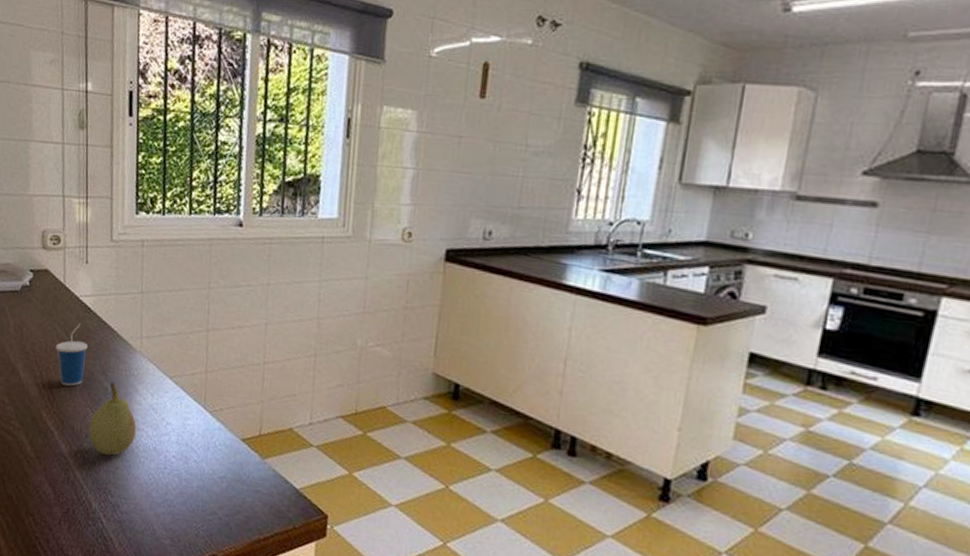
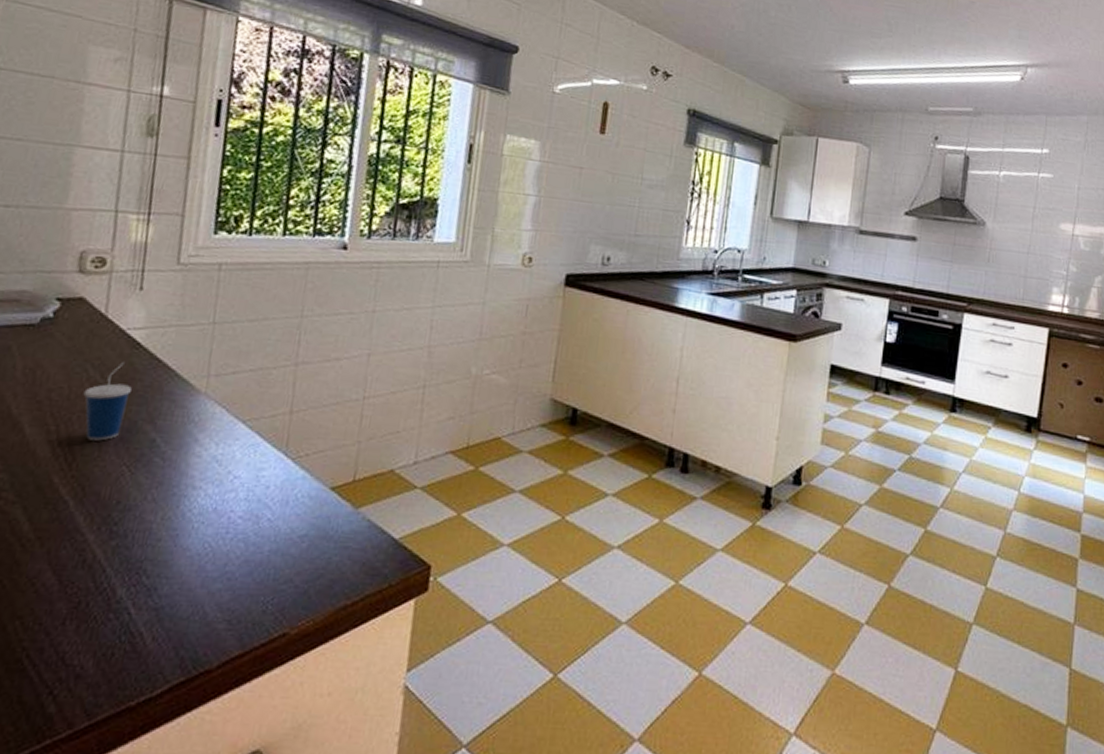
fruit: present [88,381,137,456] -> none [121,431,192,525]

